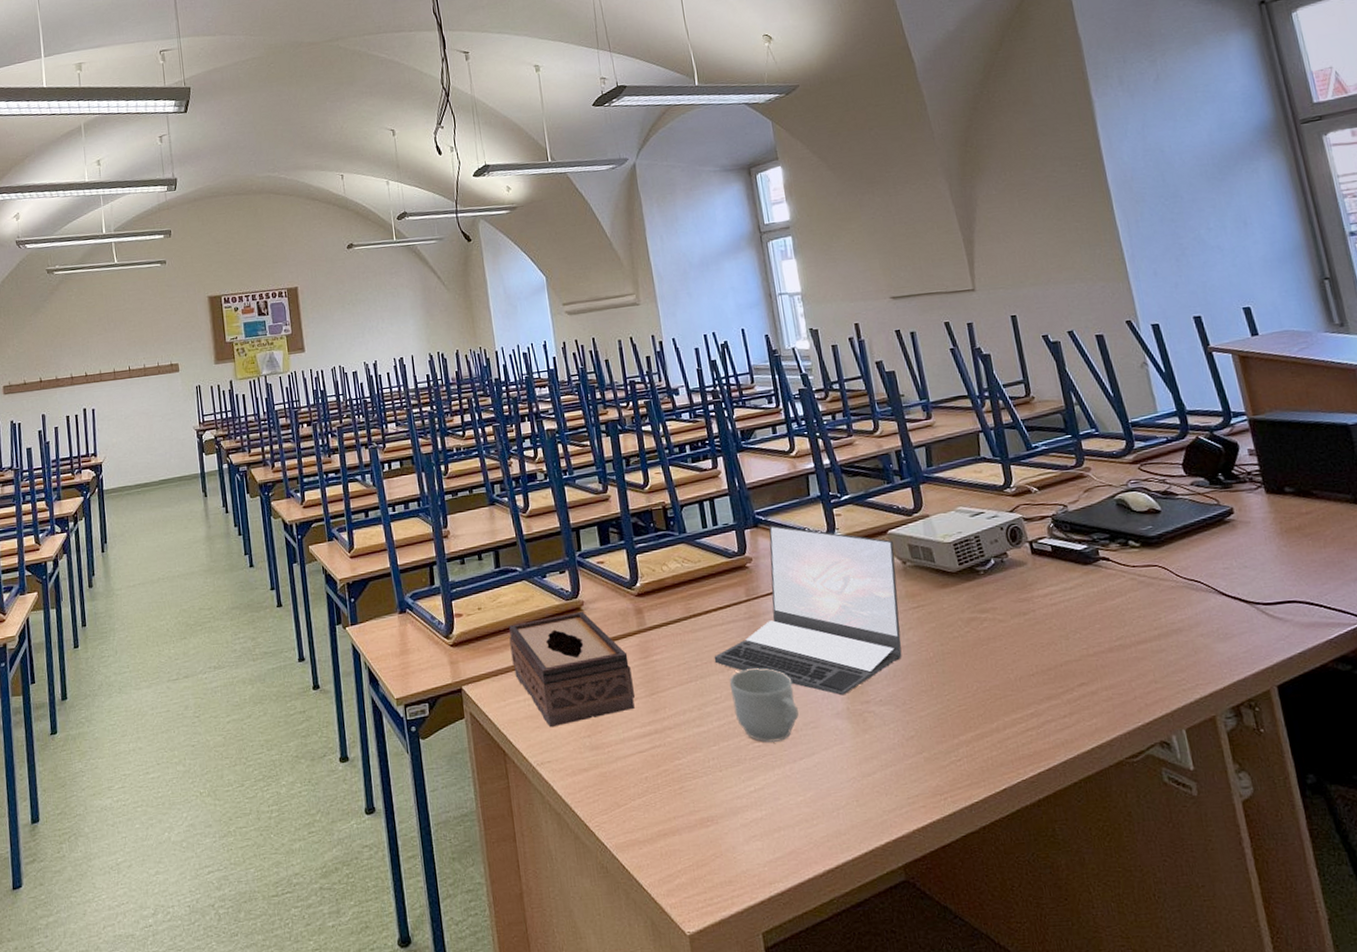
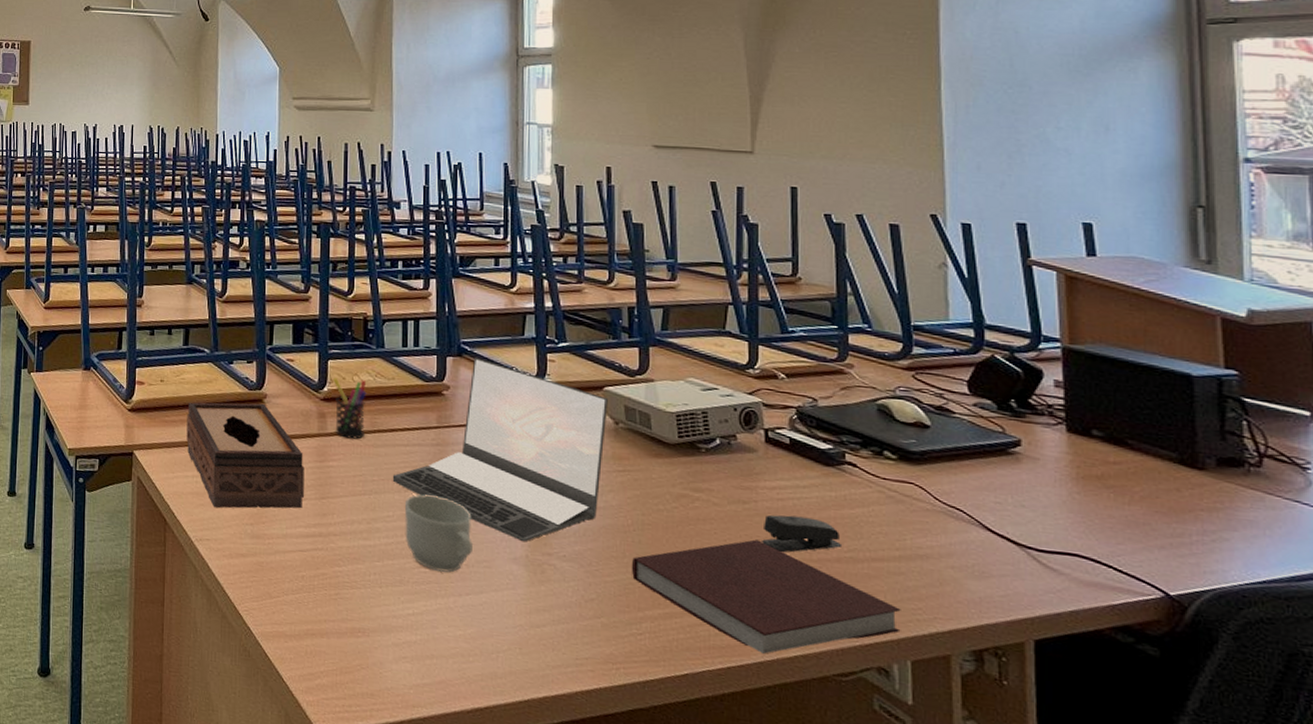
pen holder: none [644,568,682,630] -> present [333,377,367,440]
notebook: none [939,646,1173,753] -> present [631,539,901,654]
stapler: none [1043,615,1112,653] -> present [762,514,843,552]

